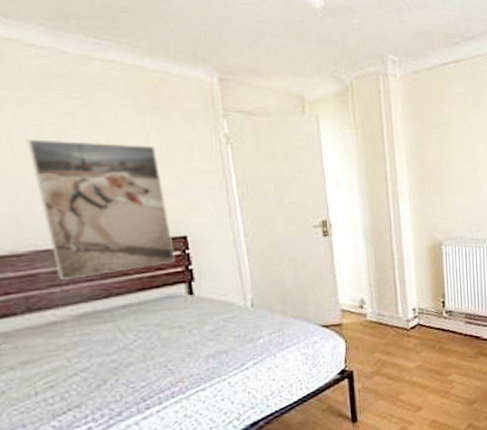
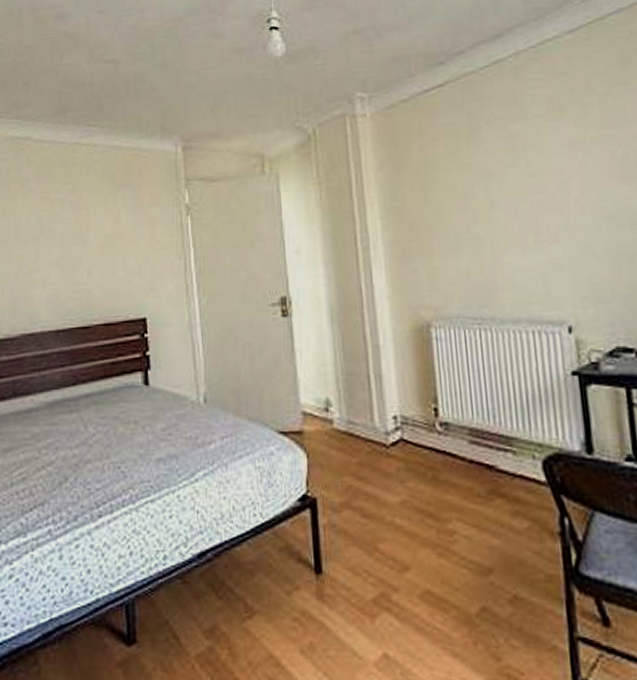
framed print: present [26,139,175,280] -> none [28,223,134,364]

